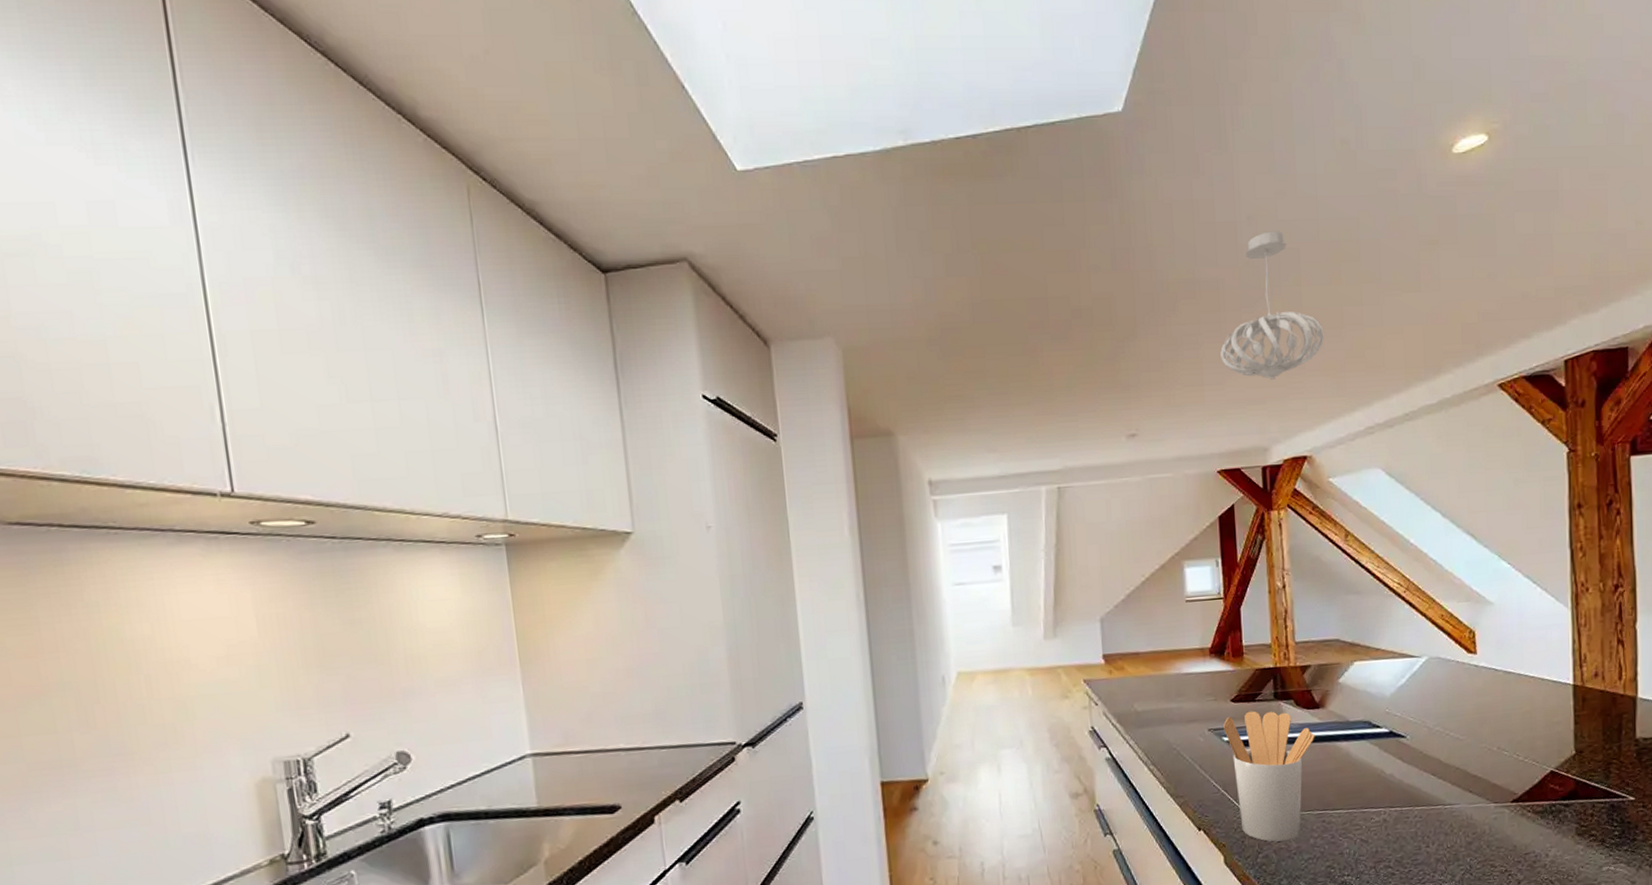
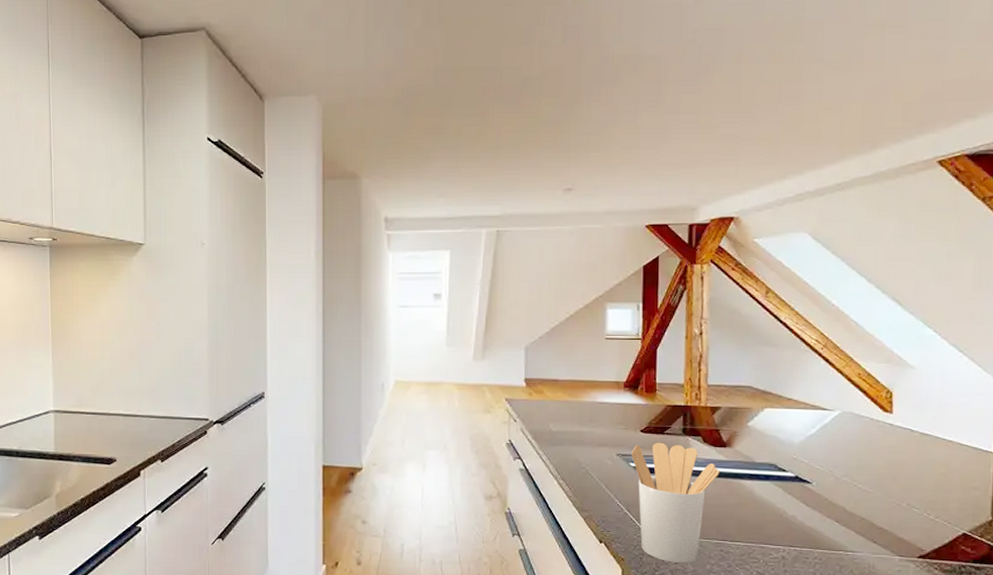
pendant light: present [1220,231,1324,380] -> none [657,13,761,146]

